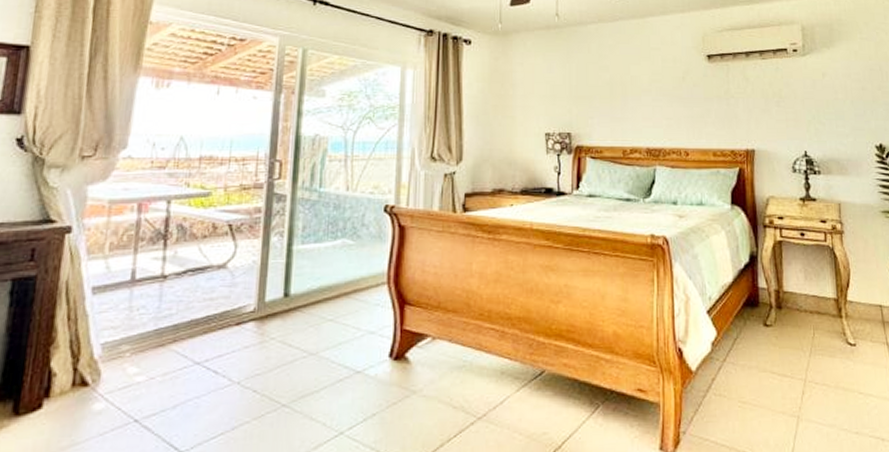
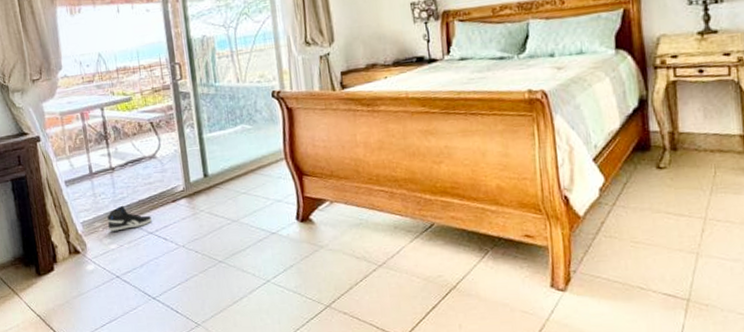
sneaker: none [139,324,203,359] -> present [107,205,152,232]

